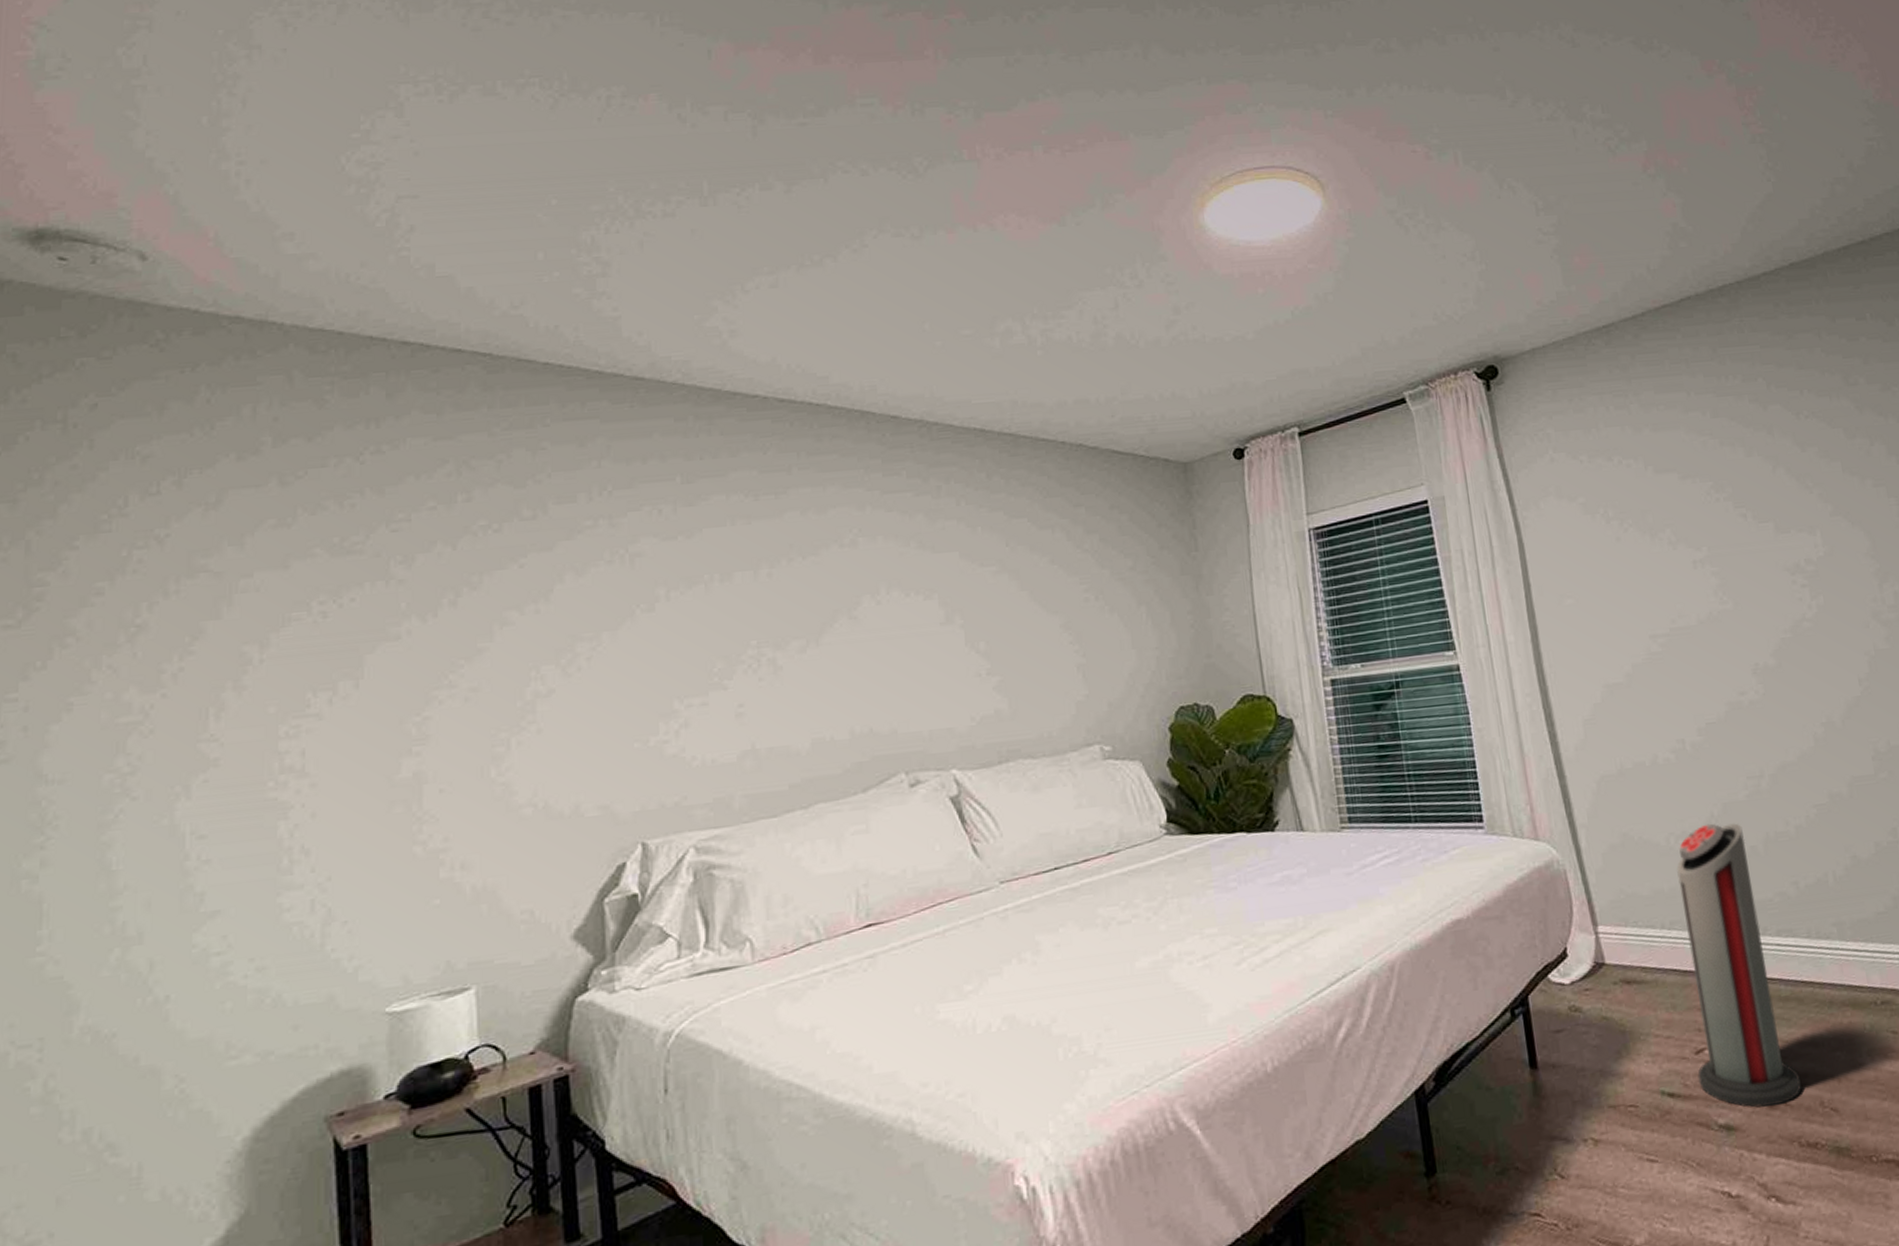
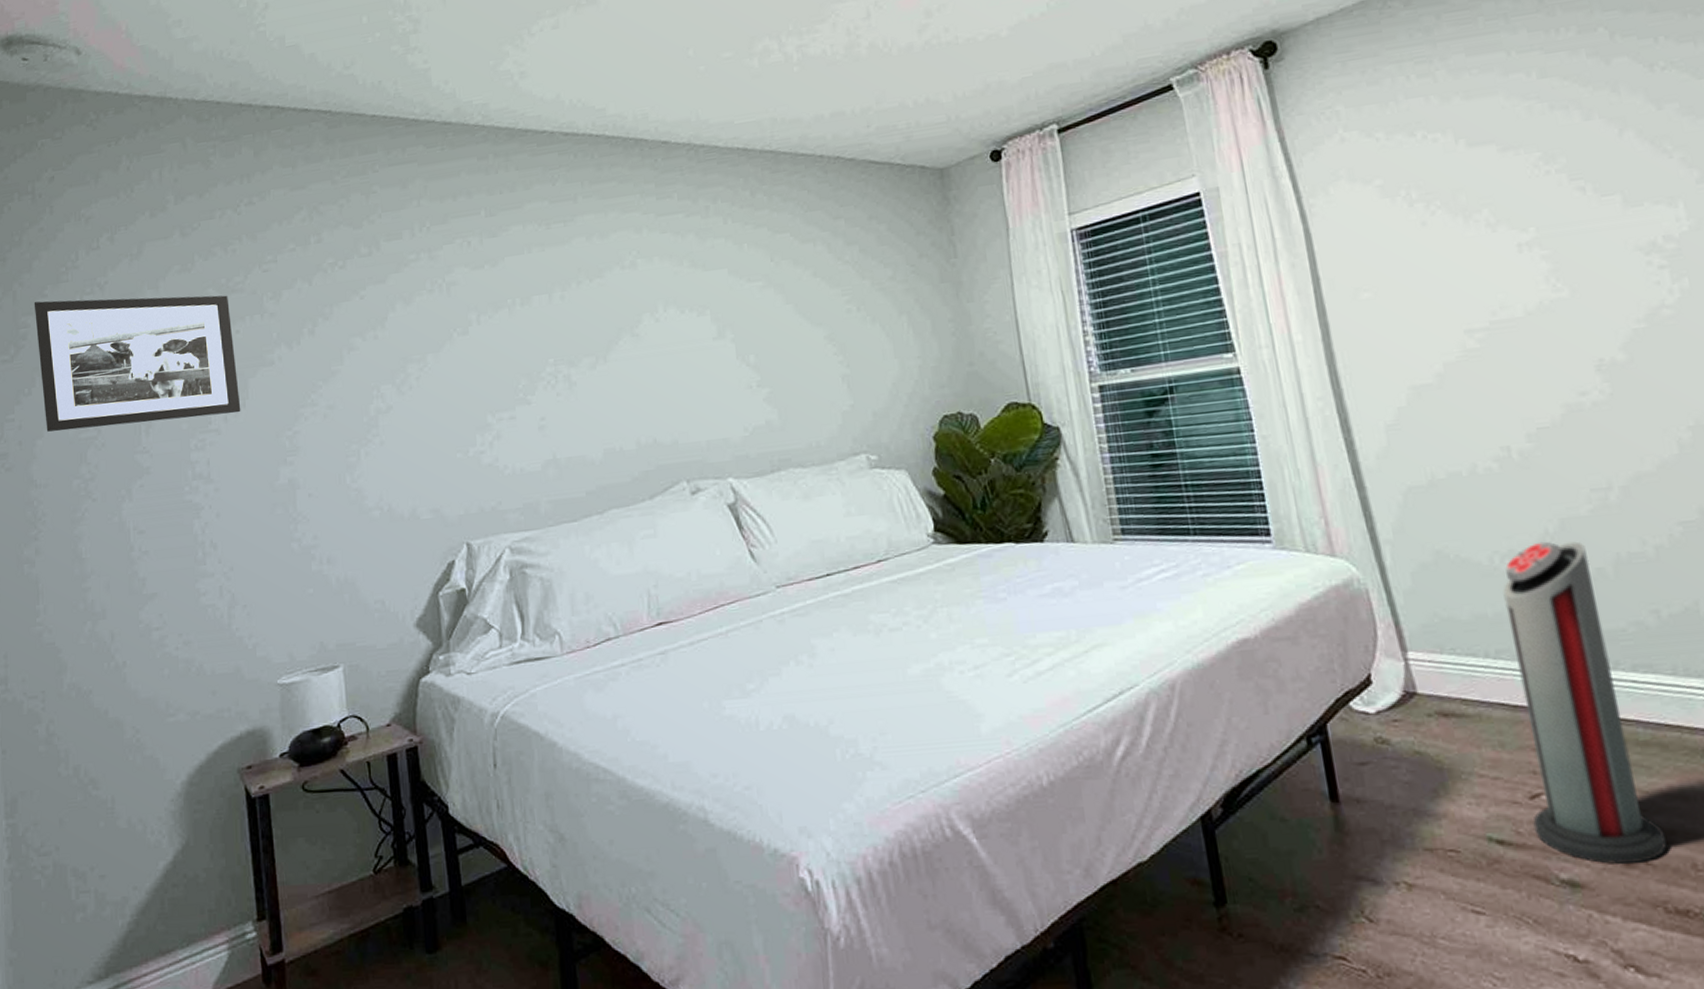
picture frame: none [57,554,352,715] -> present [34,295,241,432]

